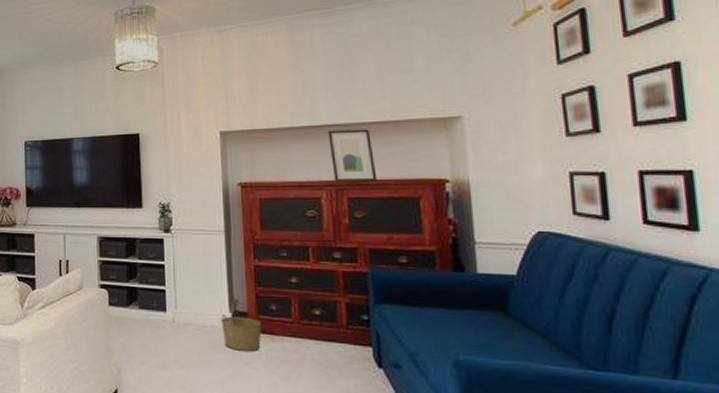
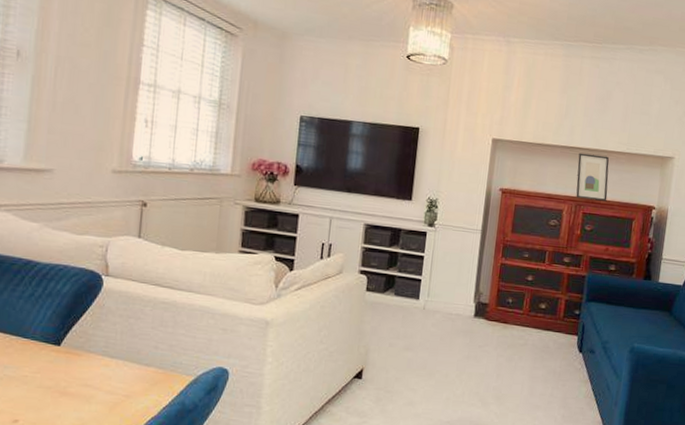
basket: present [221,313,262,352] -> none [465,303,498,338]

